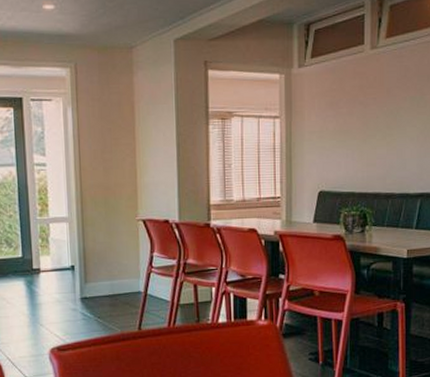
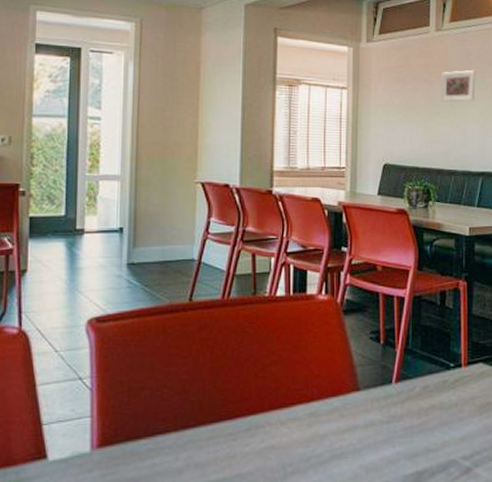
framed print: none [376,87,414,125] -> present [440,69,476,103]

